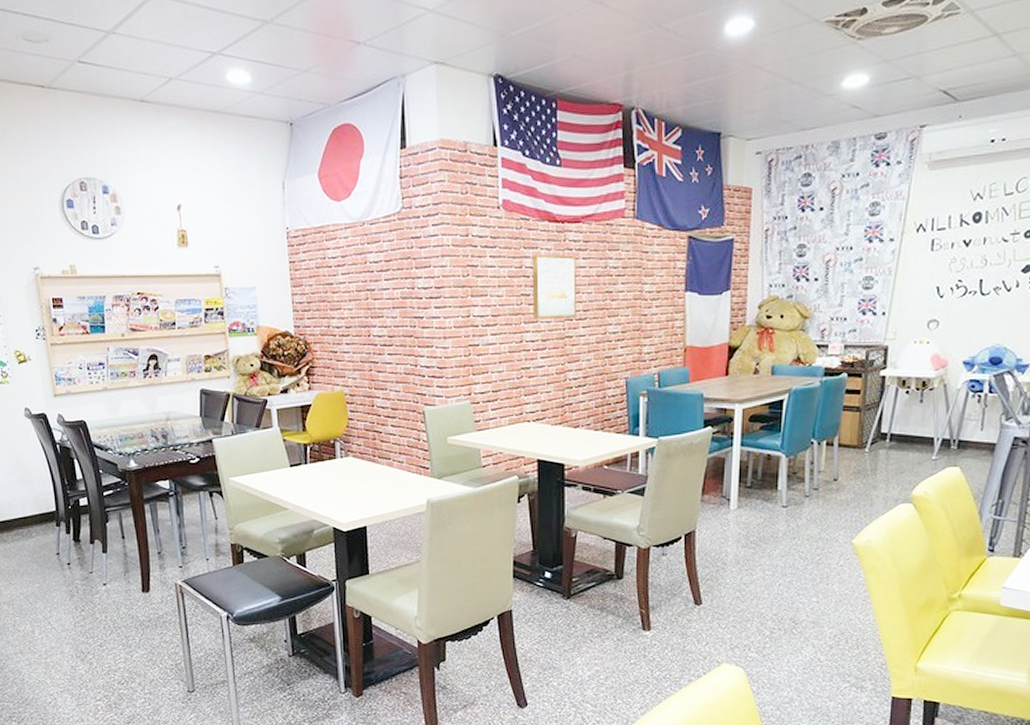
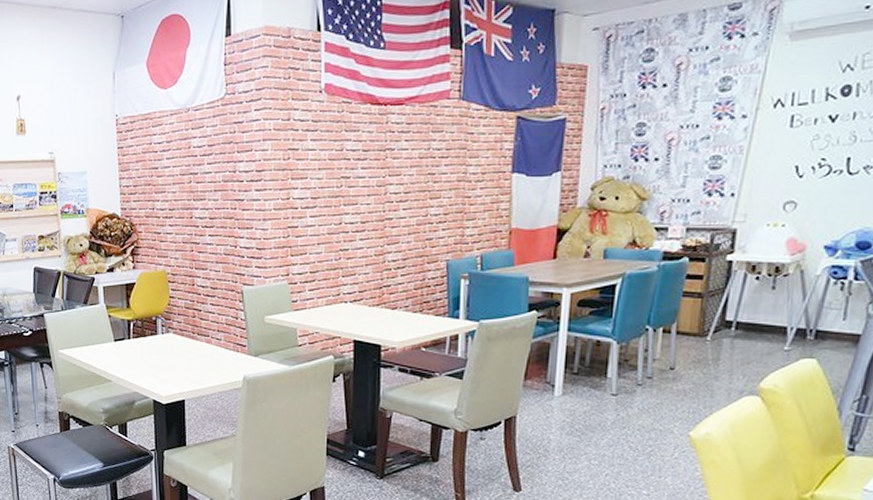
wall art: present [532,254,577,320] -> none [352,137,398,202]

